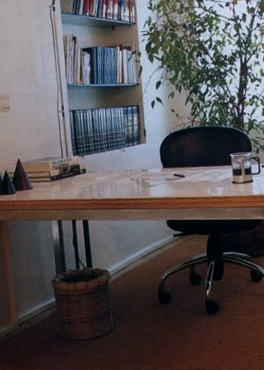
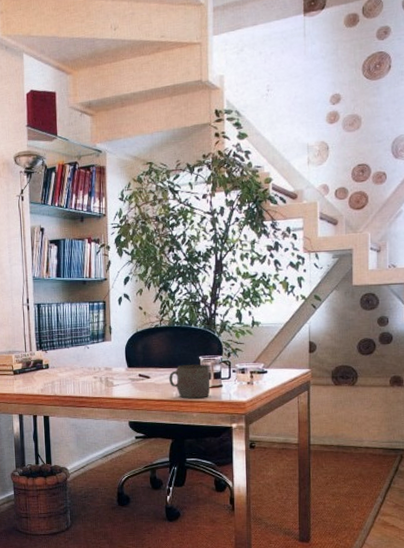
mug: none [203,161,242,195] -> present [169,364,211,399]

